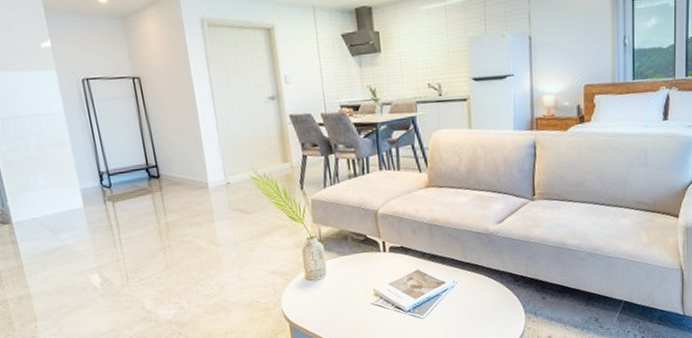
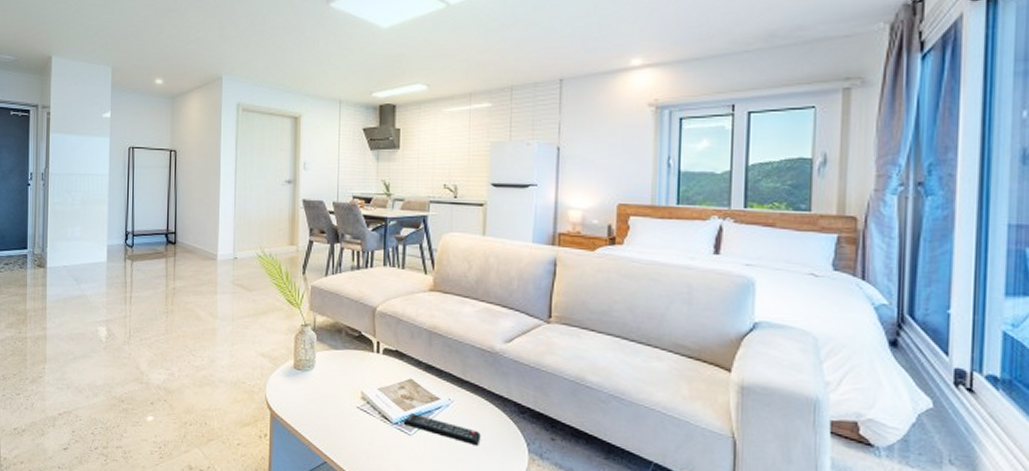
remote control: none [415,299,484,317] -> present [403,413,481,447]

